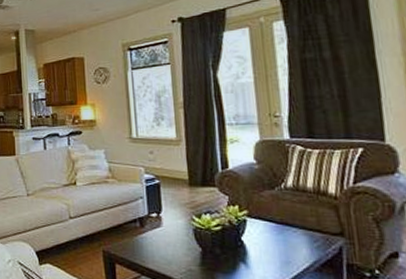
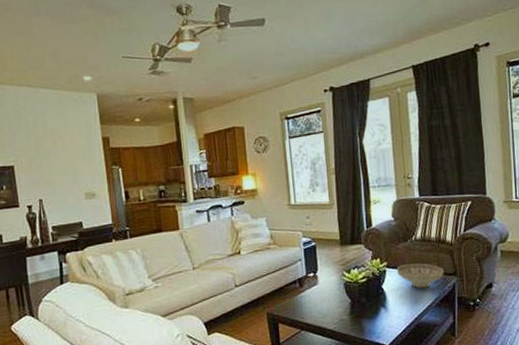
decorative bowl: none [260,216,326,247] -> present [396,263,444,288]

